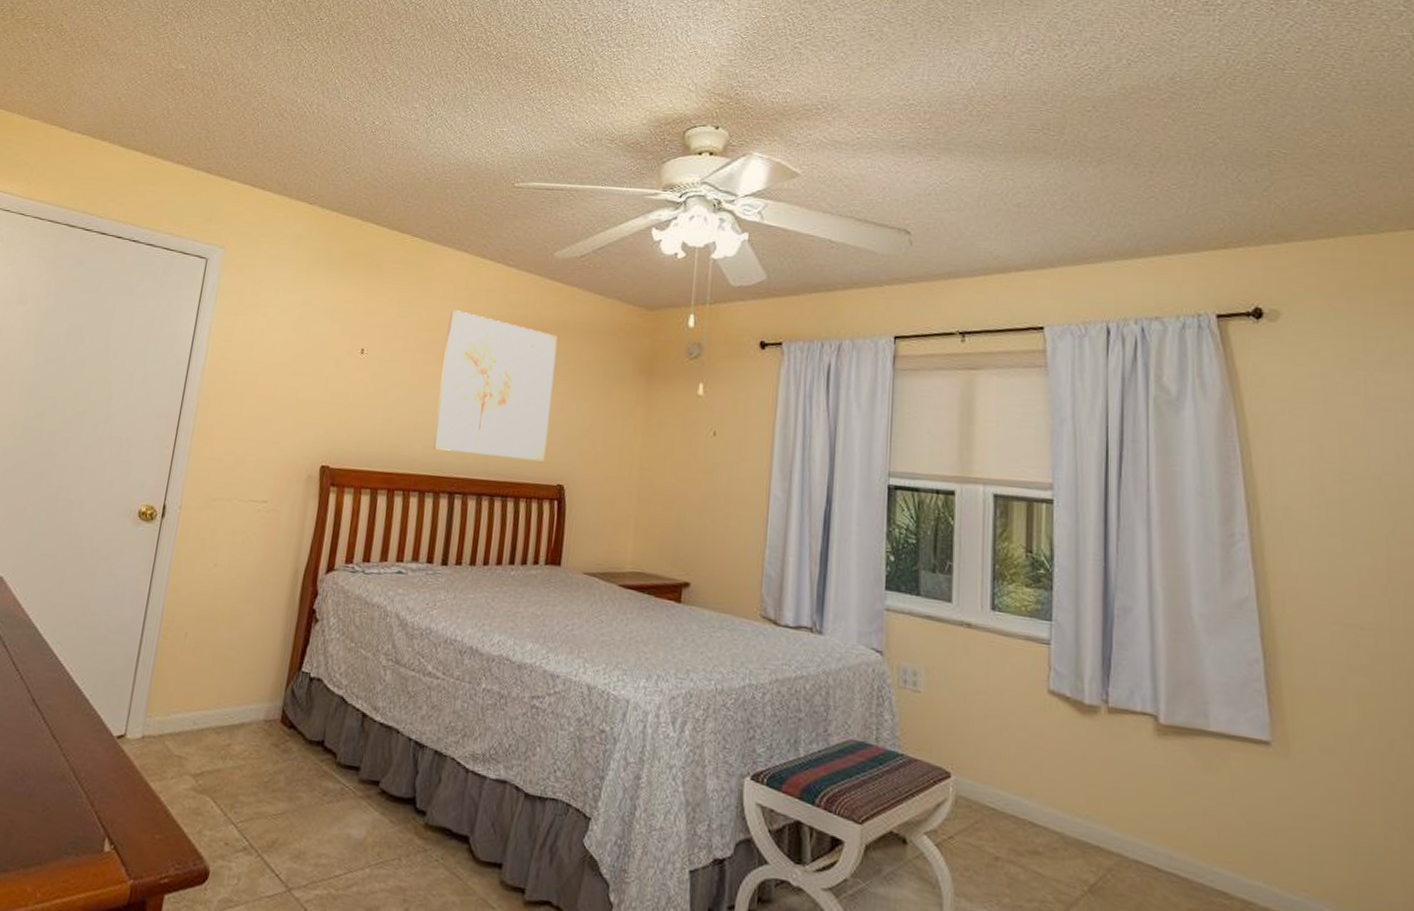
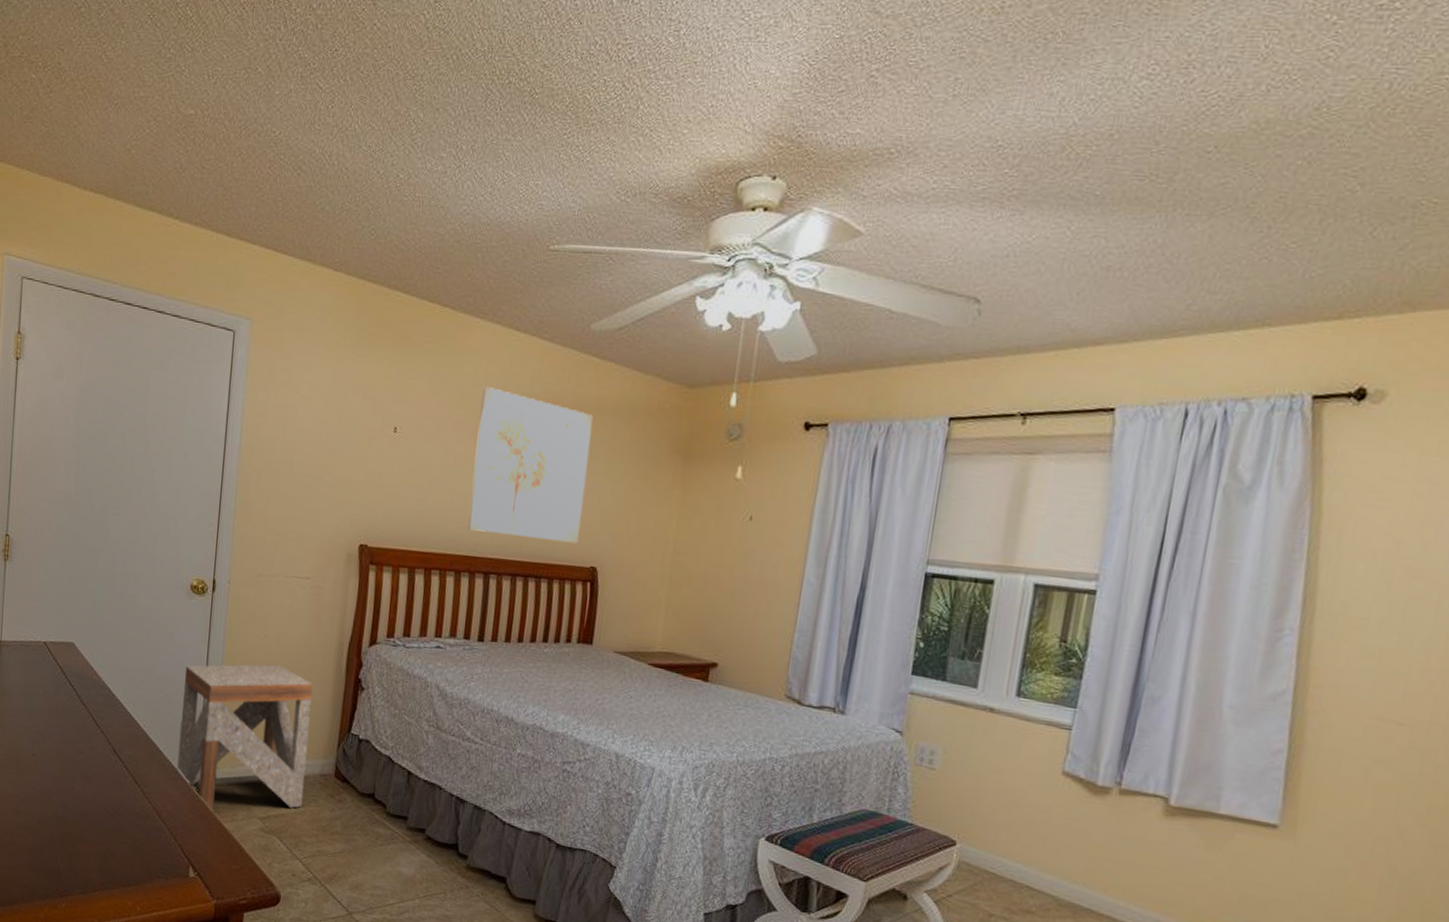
side table: none [102,596,264,768] -> present [177,664,314,811]

